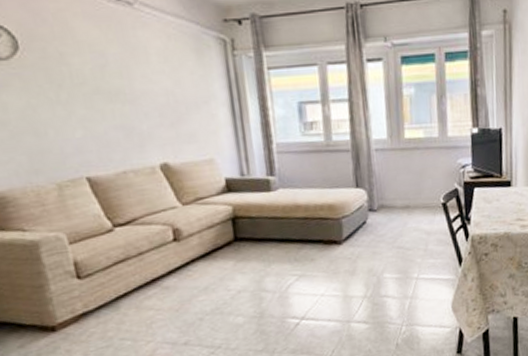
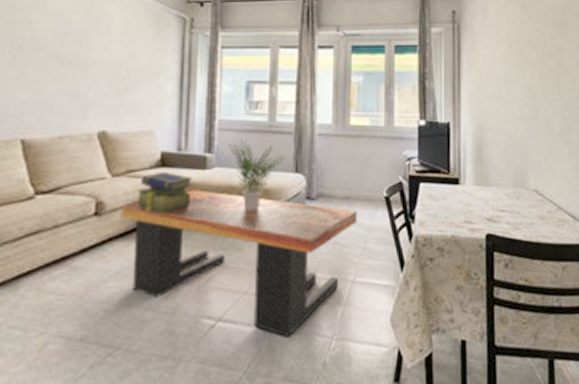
coffee table: none [197,210,418,328] -> present [121,189,358,338]
stack of books: none [209,196,261,236] -> present [135,171,192,214]
potted plant: none [289,159,345,227] -> present [229,138,285,212]

